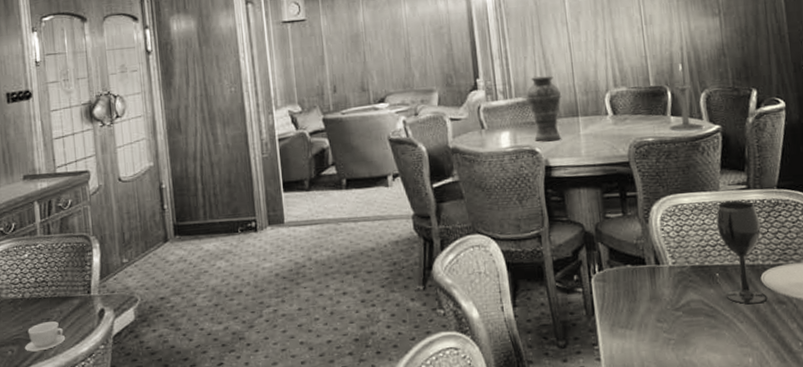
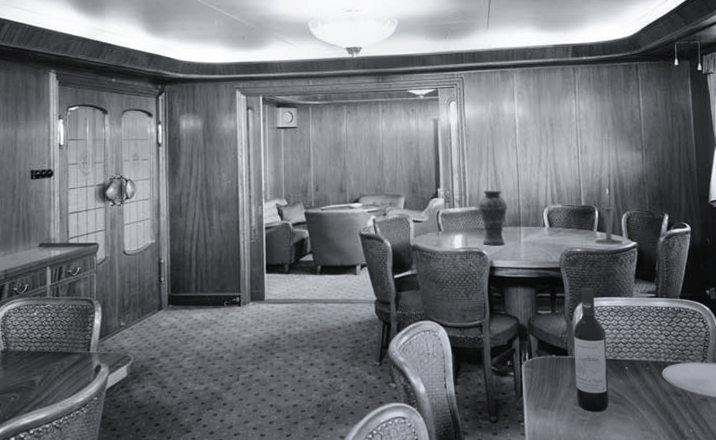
teacup: present [24,321,66,352] -> none [26,374,64,399]
wine bottle: none [650,182,699,329] -> present [573,287,609,412]
wine glass: present [716,200,768,305] -> none [629,306,667,395]

